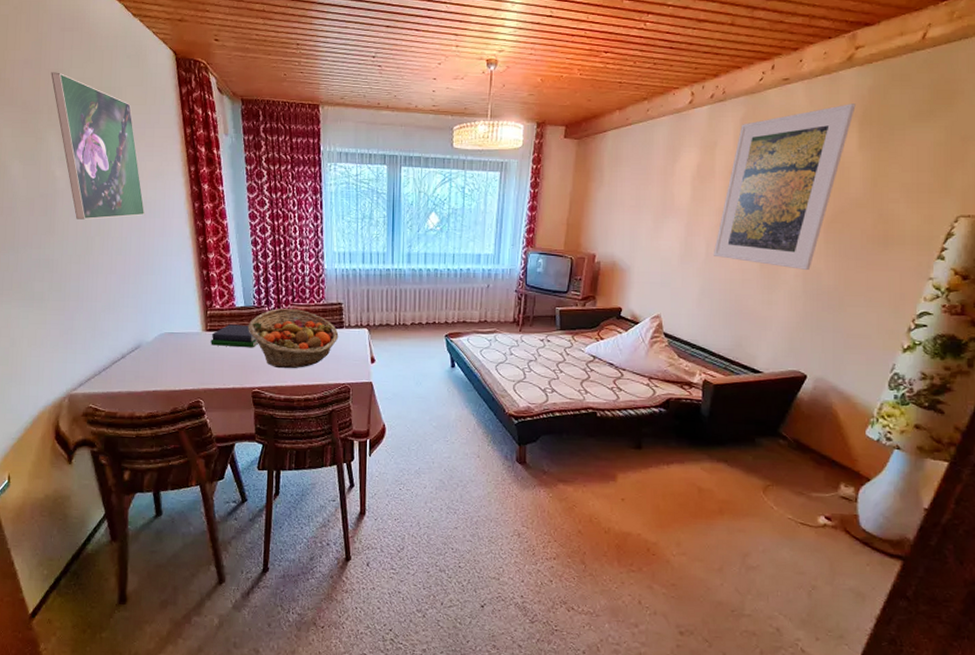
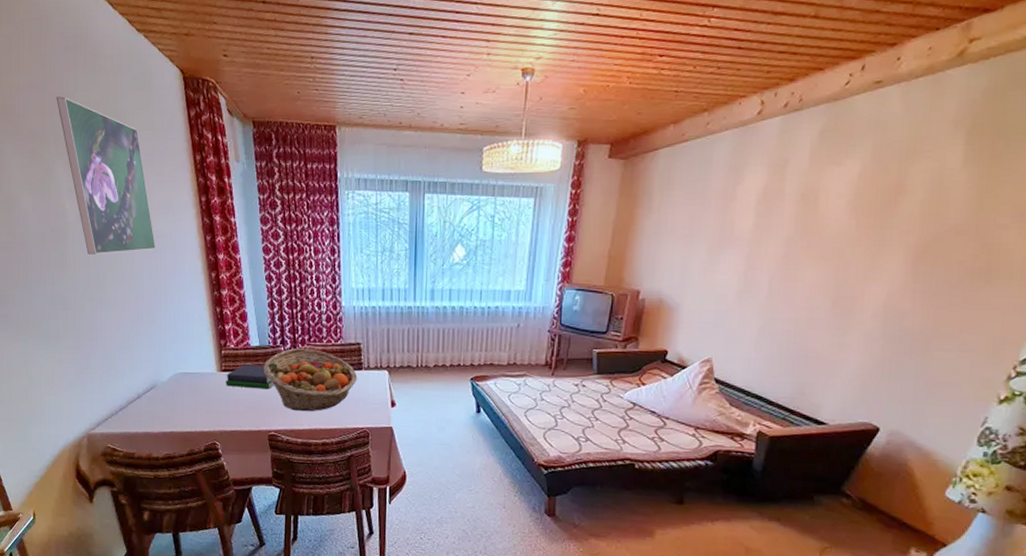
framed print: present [714,104,856,271] -> none [777,110,964,310]

